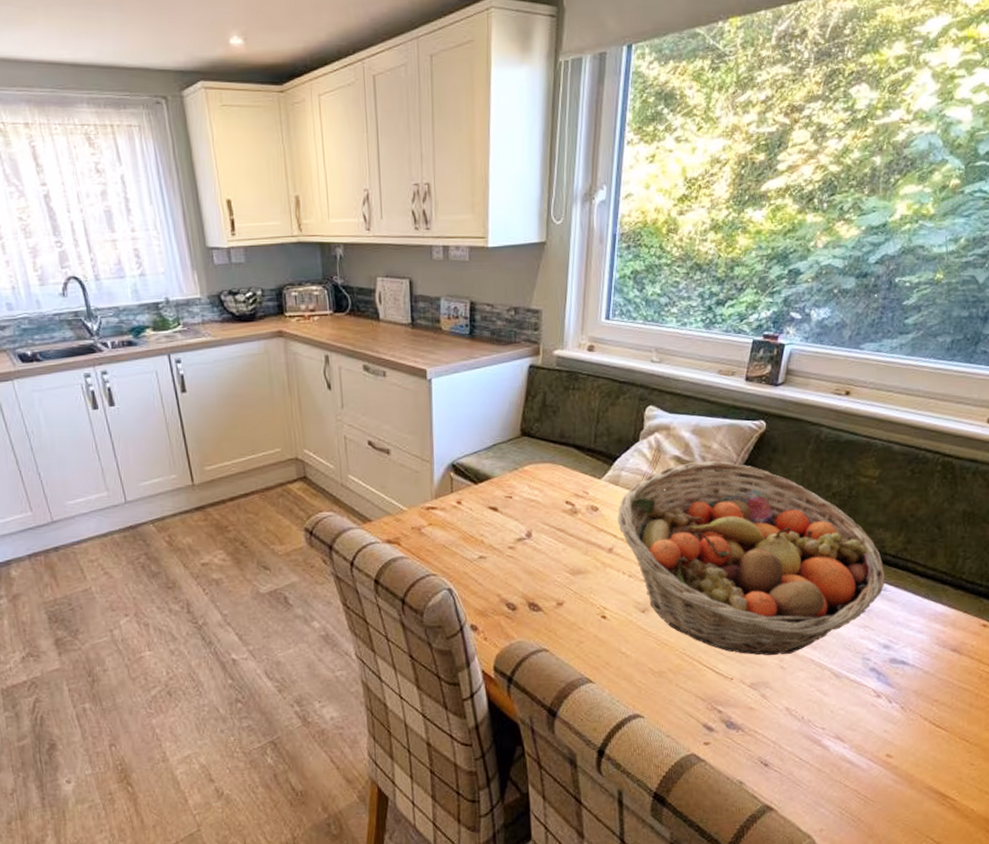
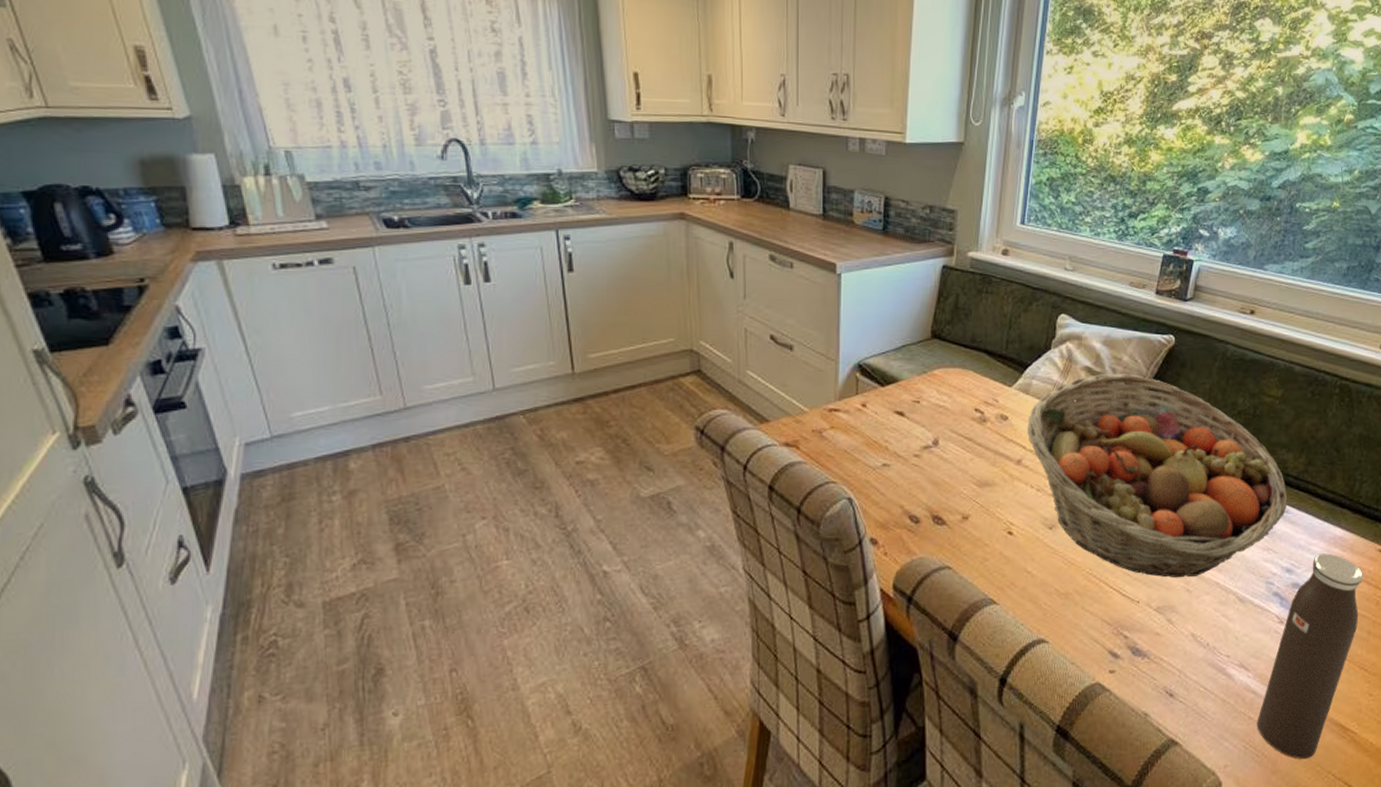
water bottle: none [853,629,965,825] -> present [1257,553,1363,760]

